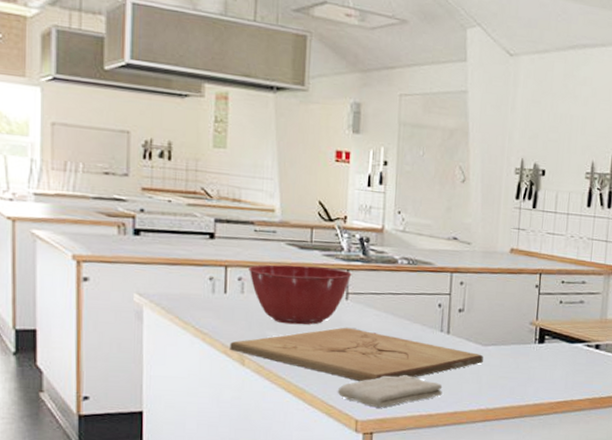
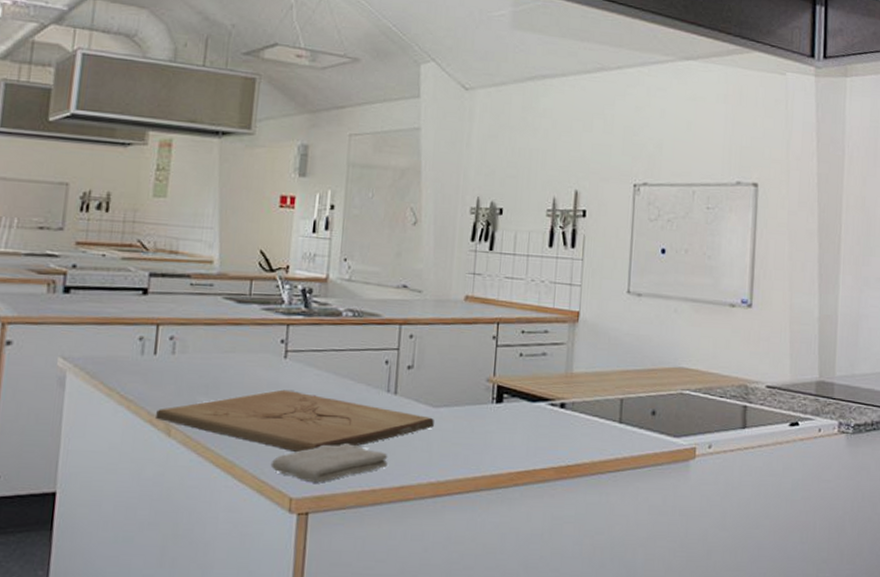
mixing bowl: present [249,264,352,325] -> none [181,320,292,388]

